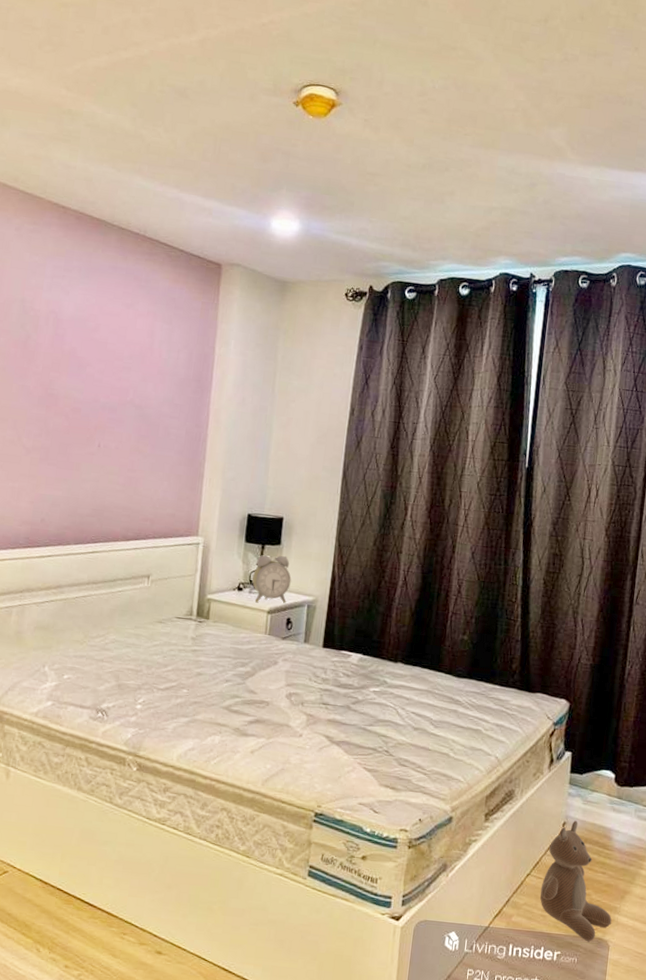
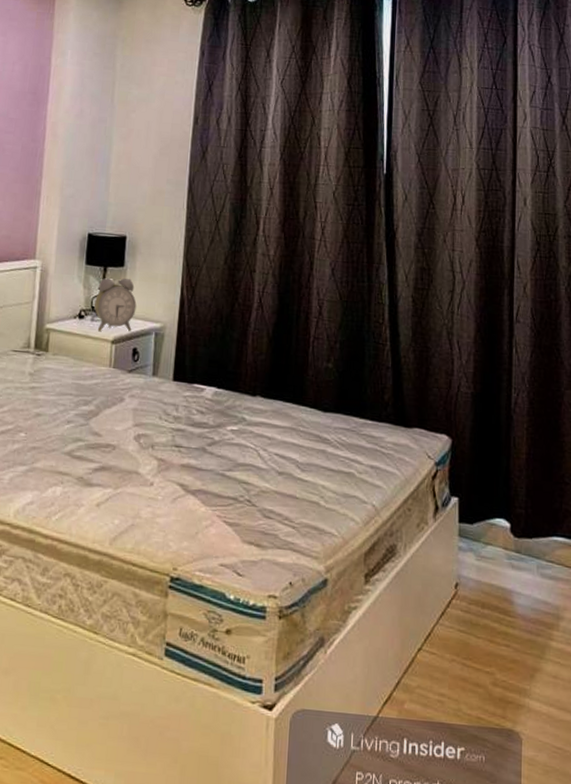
stuffed animal: present [540,821,612,941] -> none [435,581,522,734]

